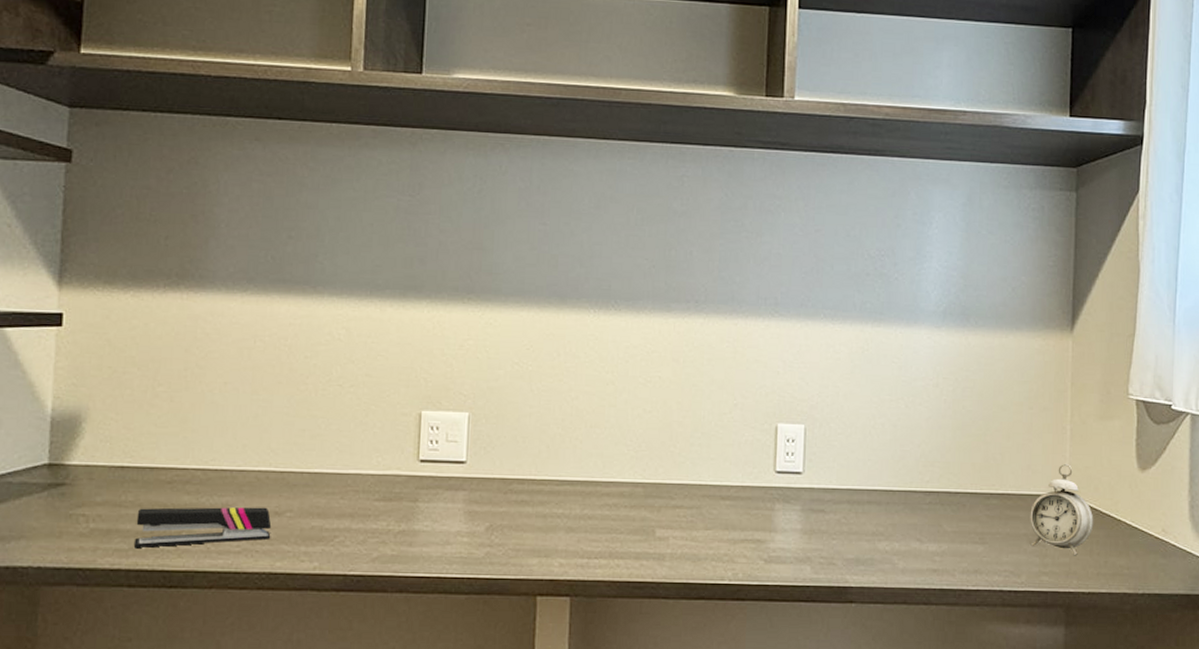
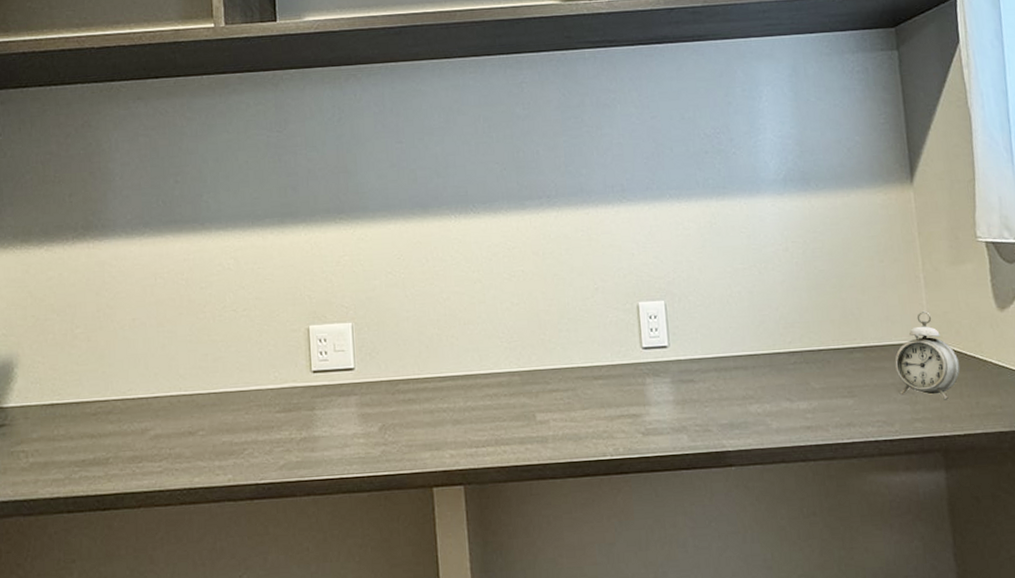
stapler: present [133,507,272,548] -> none [68,428,187,476]

